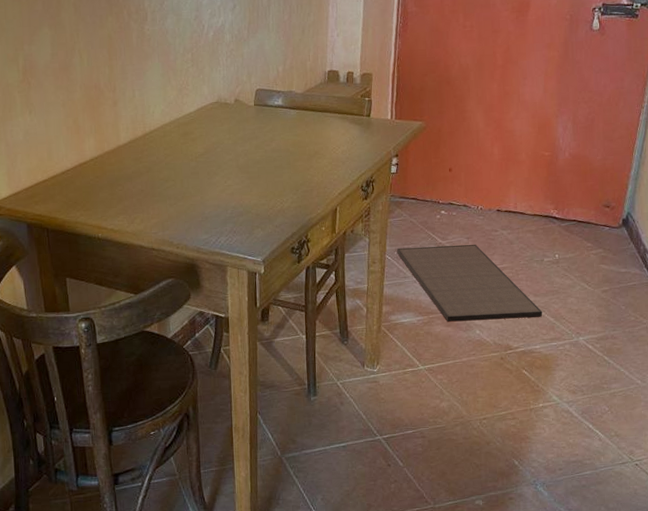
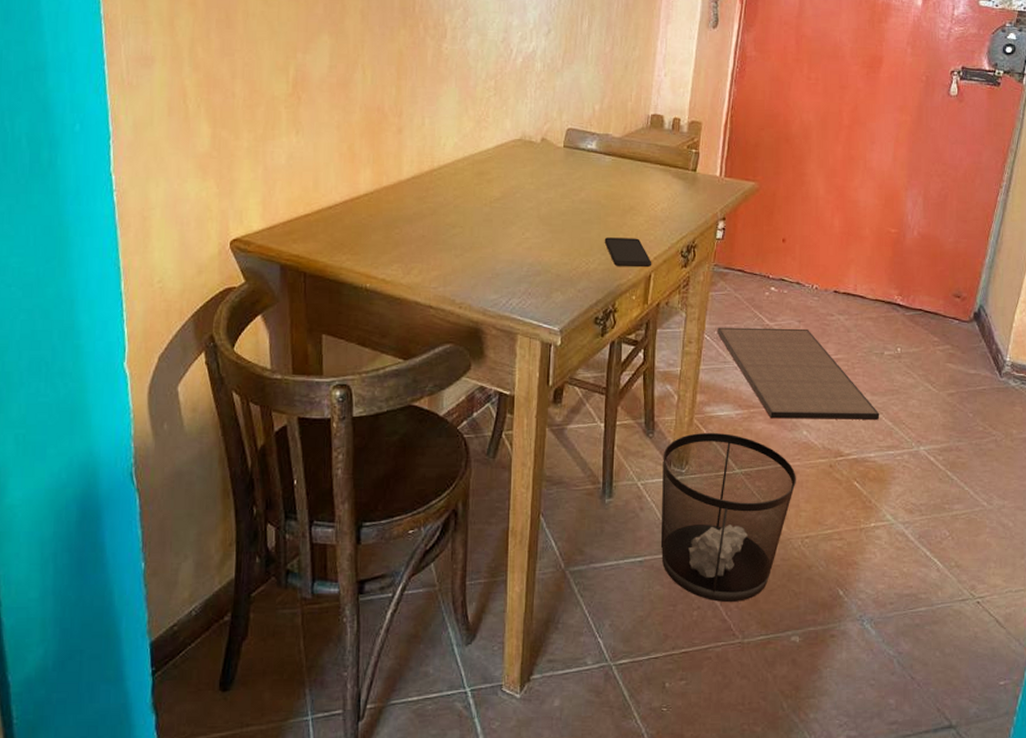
mobile phone: none [295,178,337,204] -> present [604,237,652,268]
waste bin: none [357,336,473,476] -> present [661,432,796,602]

